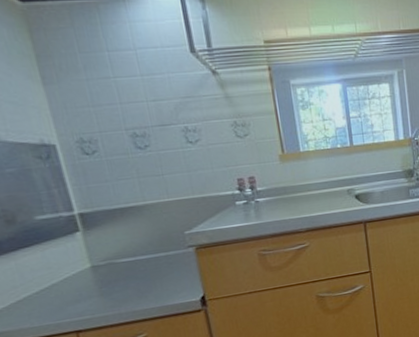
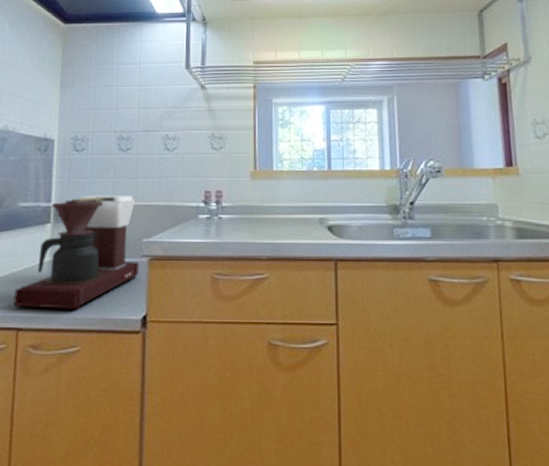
coffee maker: none [61,193,189,313] -> present [13,195,140,310]

